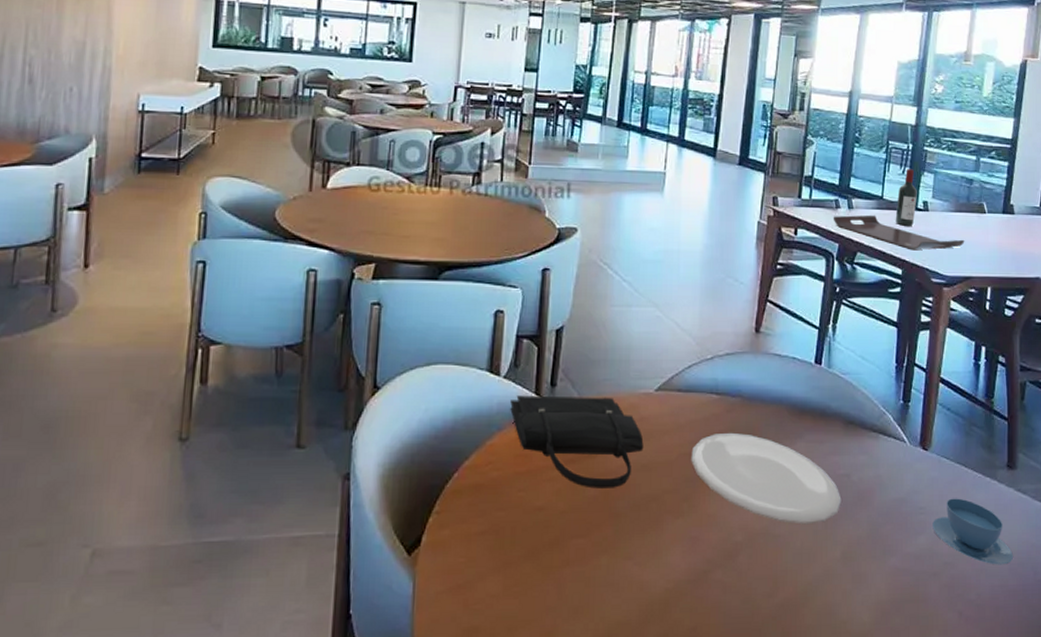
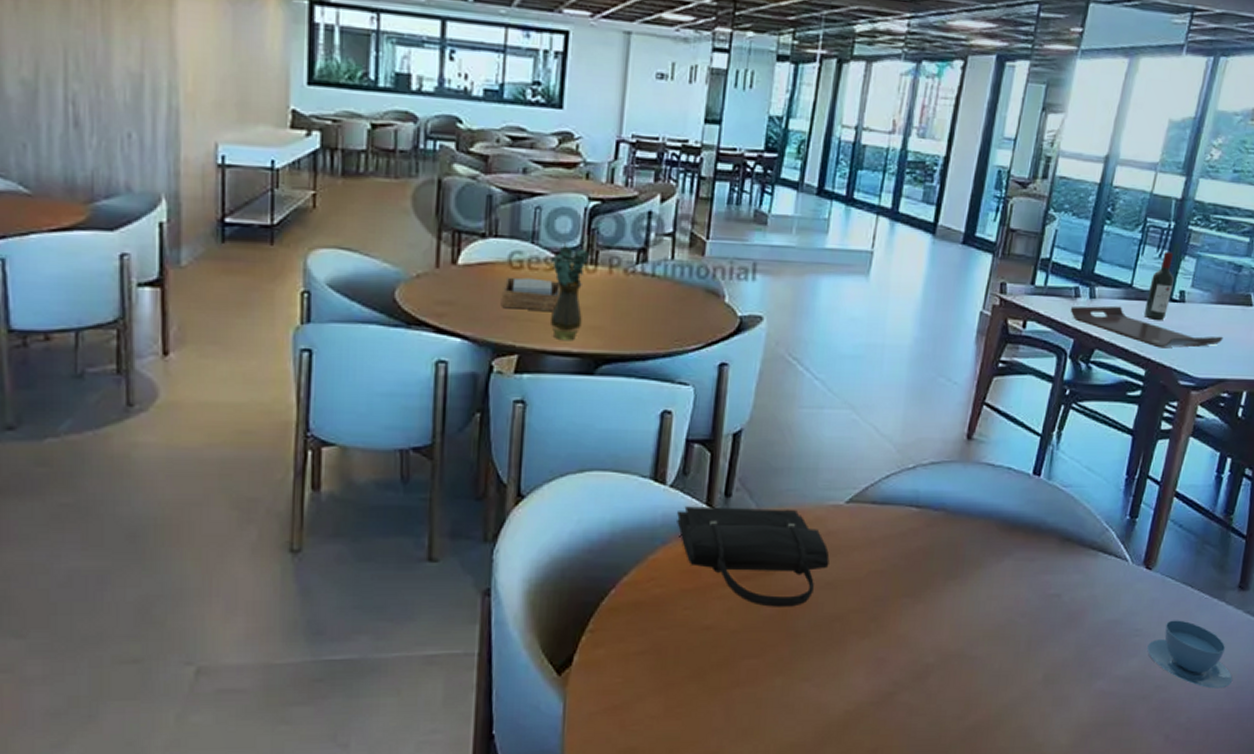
napkin holder: none [361,198,410,227] -> present [500,277,560,312]
vase: none [401,169,435,251] -> present [549,242,591,341]
plate: present [691,432,842,525] -> none [882,548,1049,646]

